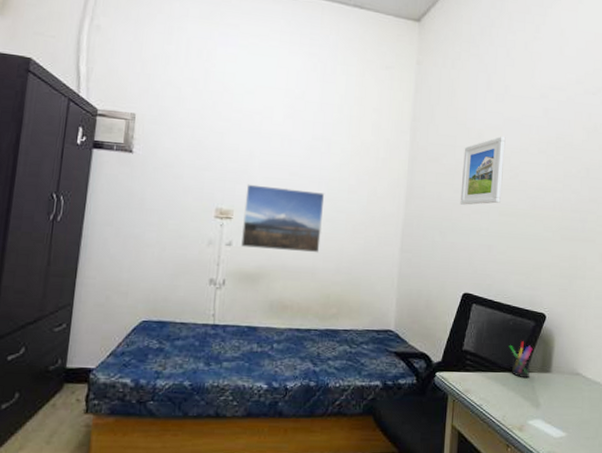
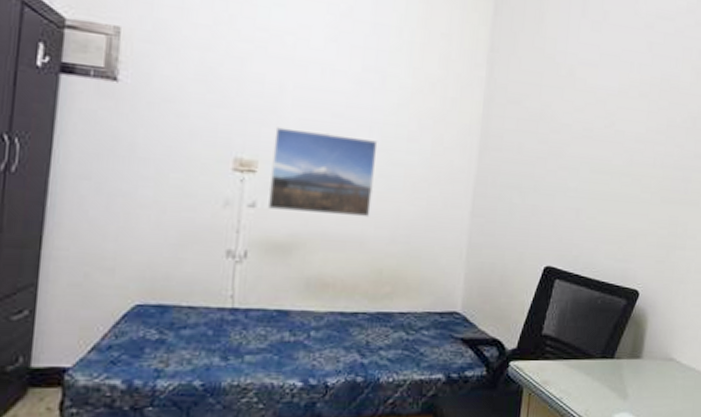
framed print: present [460,136,506,205] -> none [544,74,602,159]
pen holder: present [509,341,533,379] -> none [595,323,623,366]

